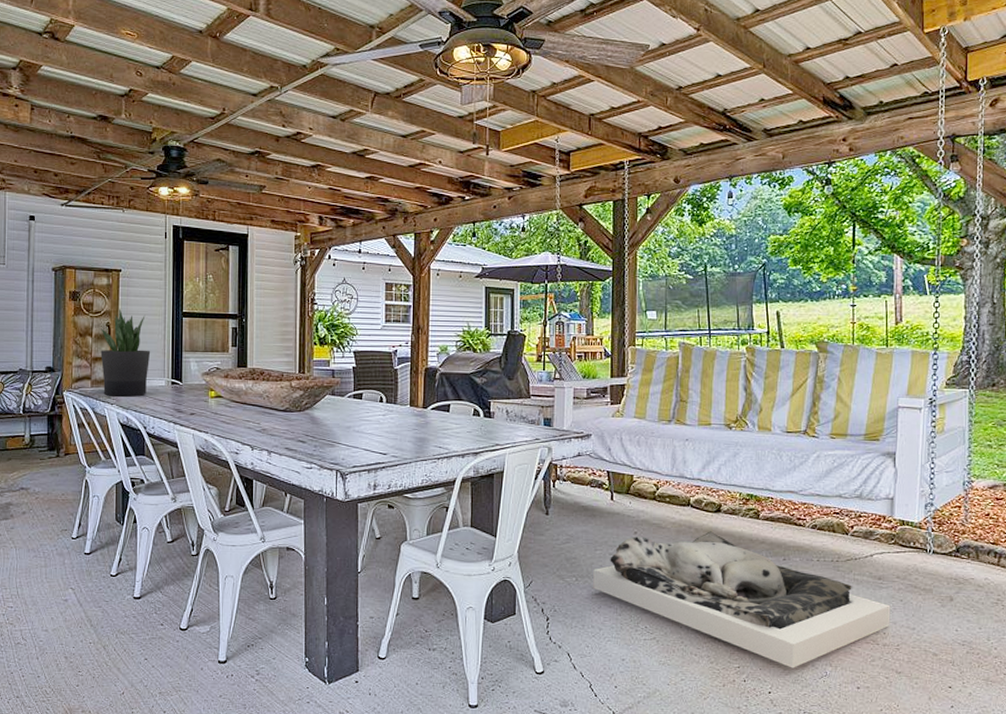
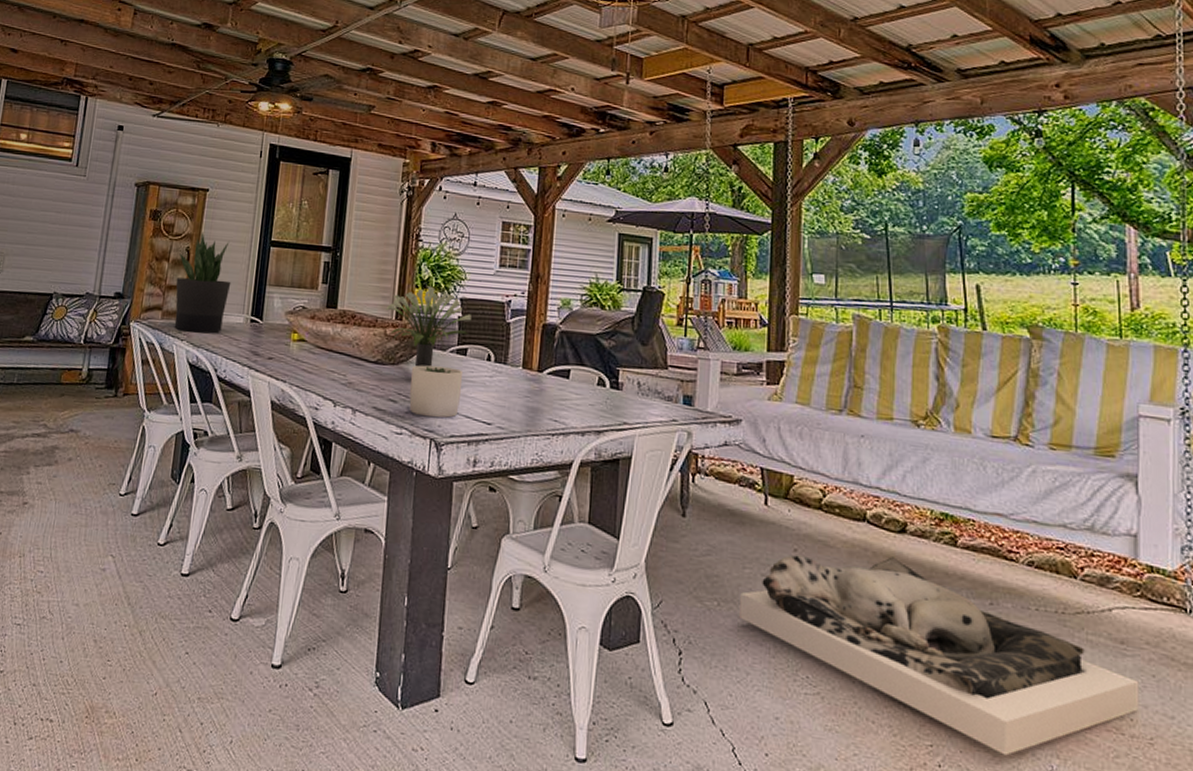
flower arrangement: none [290,342,364,412] -> present [386,286,471,368]
planter: none [316,410,360,453] -> present [409,365,464,419]

